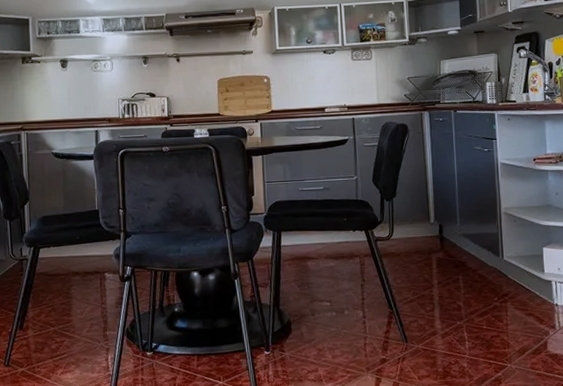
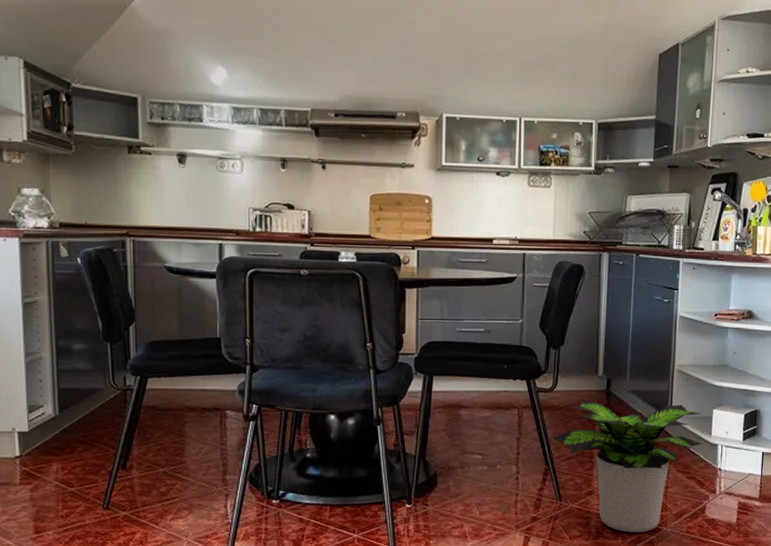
potted plant: none [392,245,536,371] -> present [551,399,702,533]

